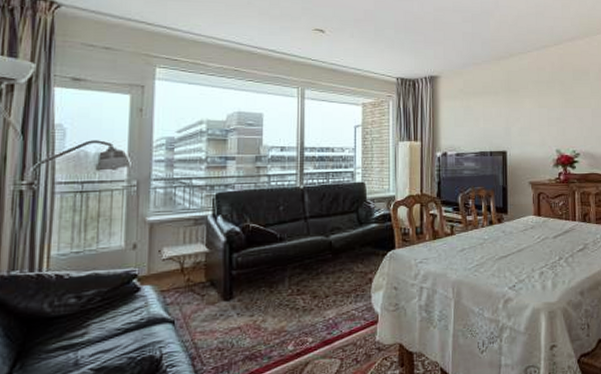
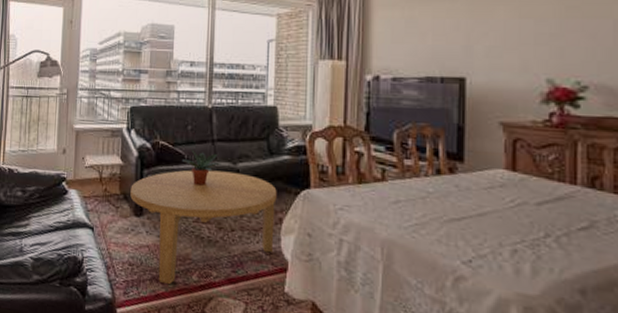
coffee table: none [218,244,367,361] -> present [130,170,277,285]
potted plant: none [275,228,314,261] -> present [183,150,221,186]

